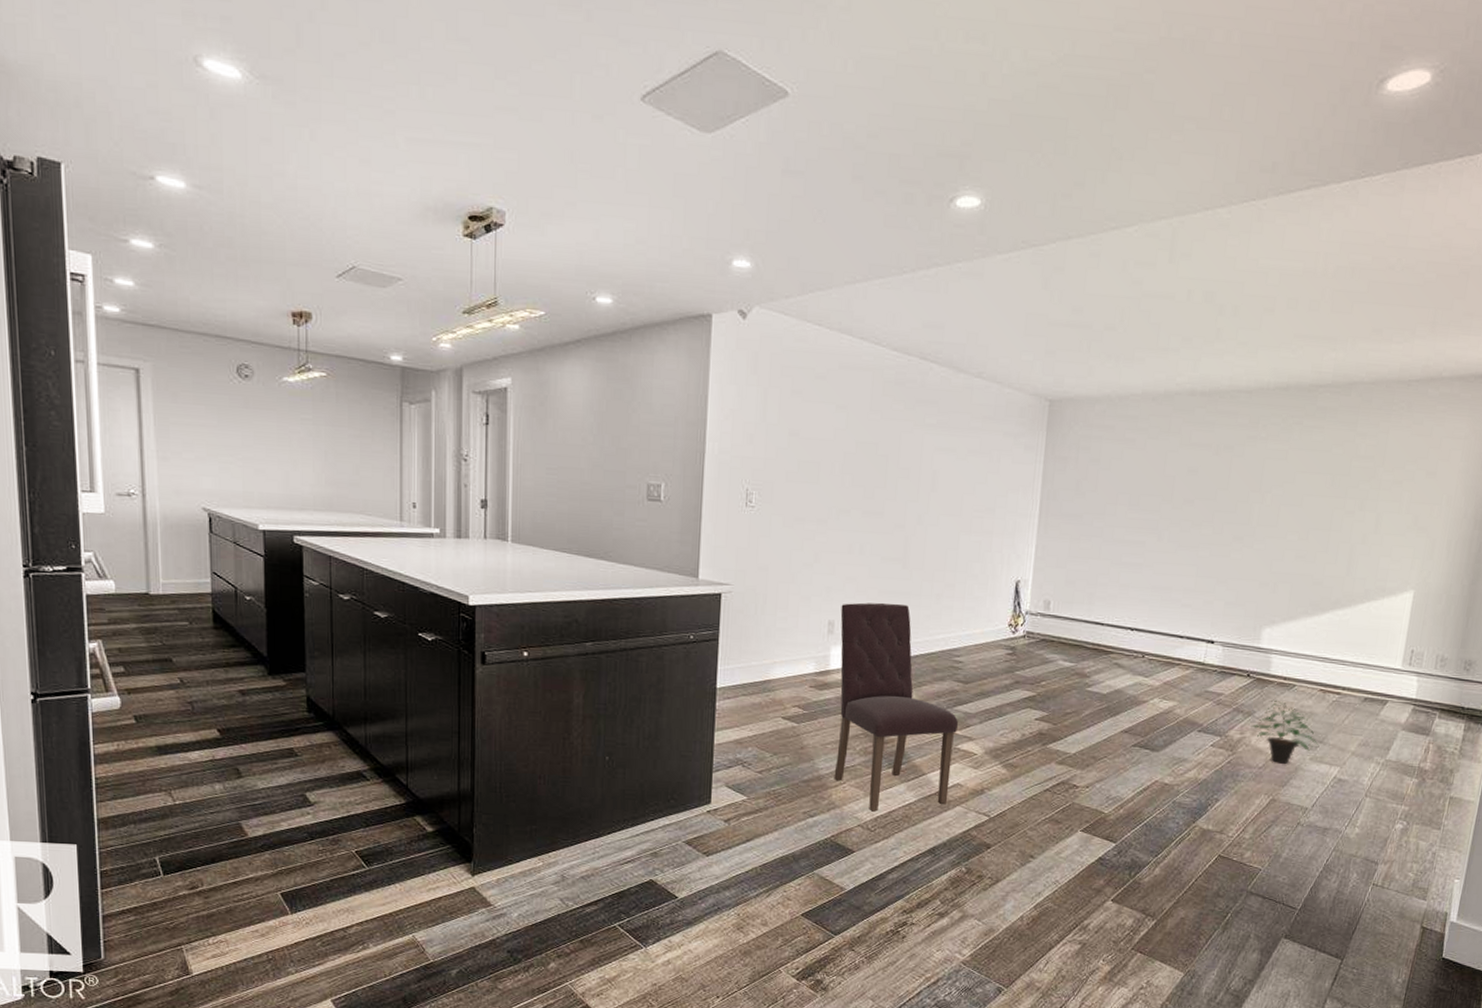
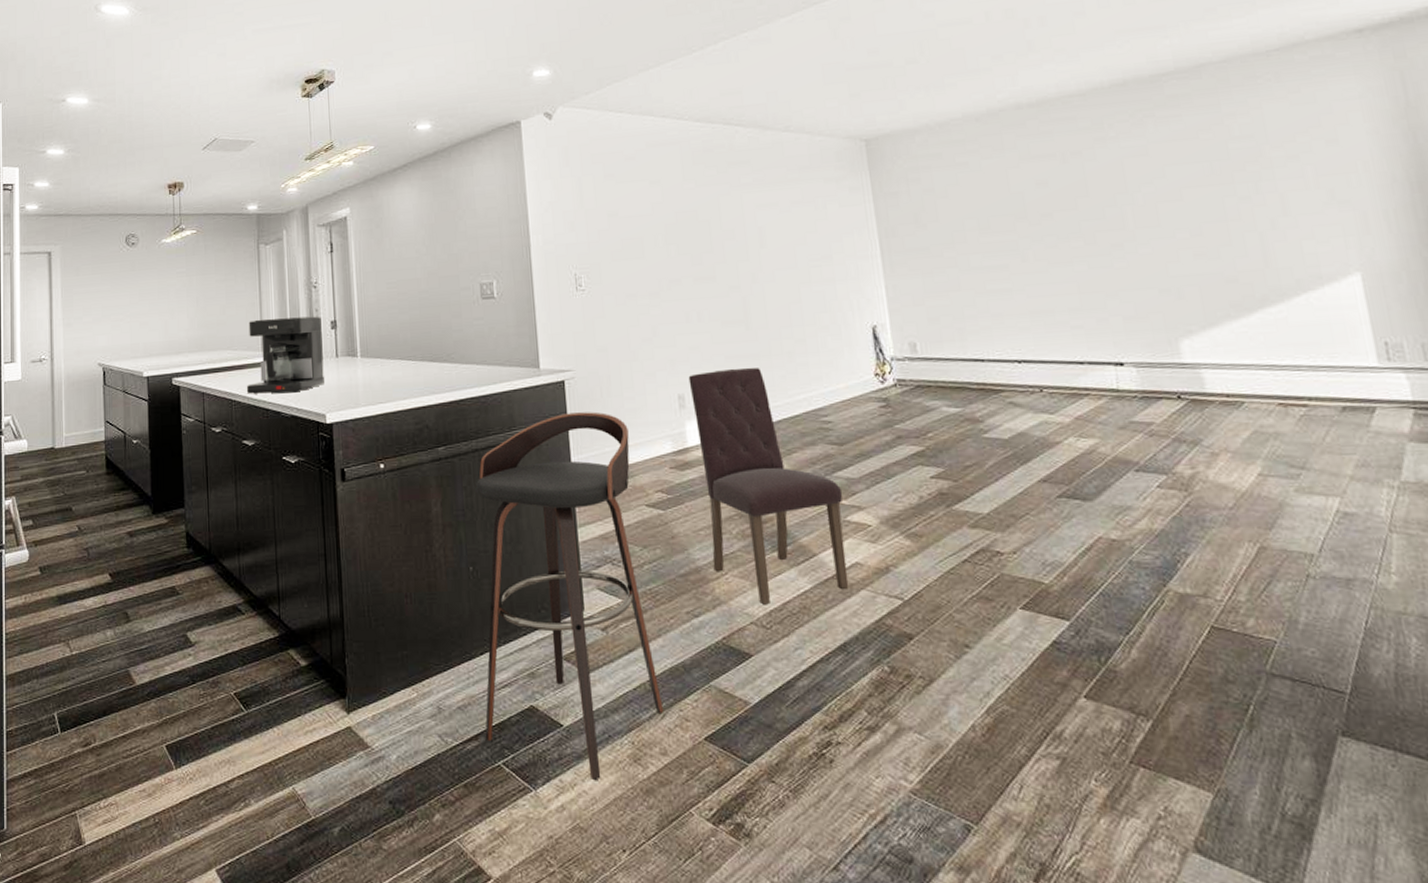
coffee maker: none [380,485,470,570] -> present [246,316,324,394]
bar stool: none [604,625,776,943] -> present [475,412,664,781]
potted plant: present [1251,699,1319,764] -> none [1202,422,1300,501]

